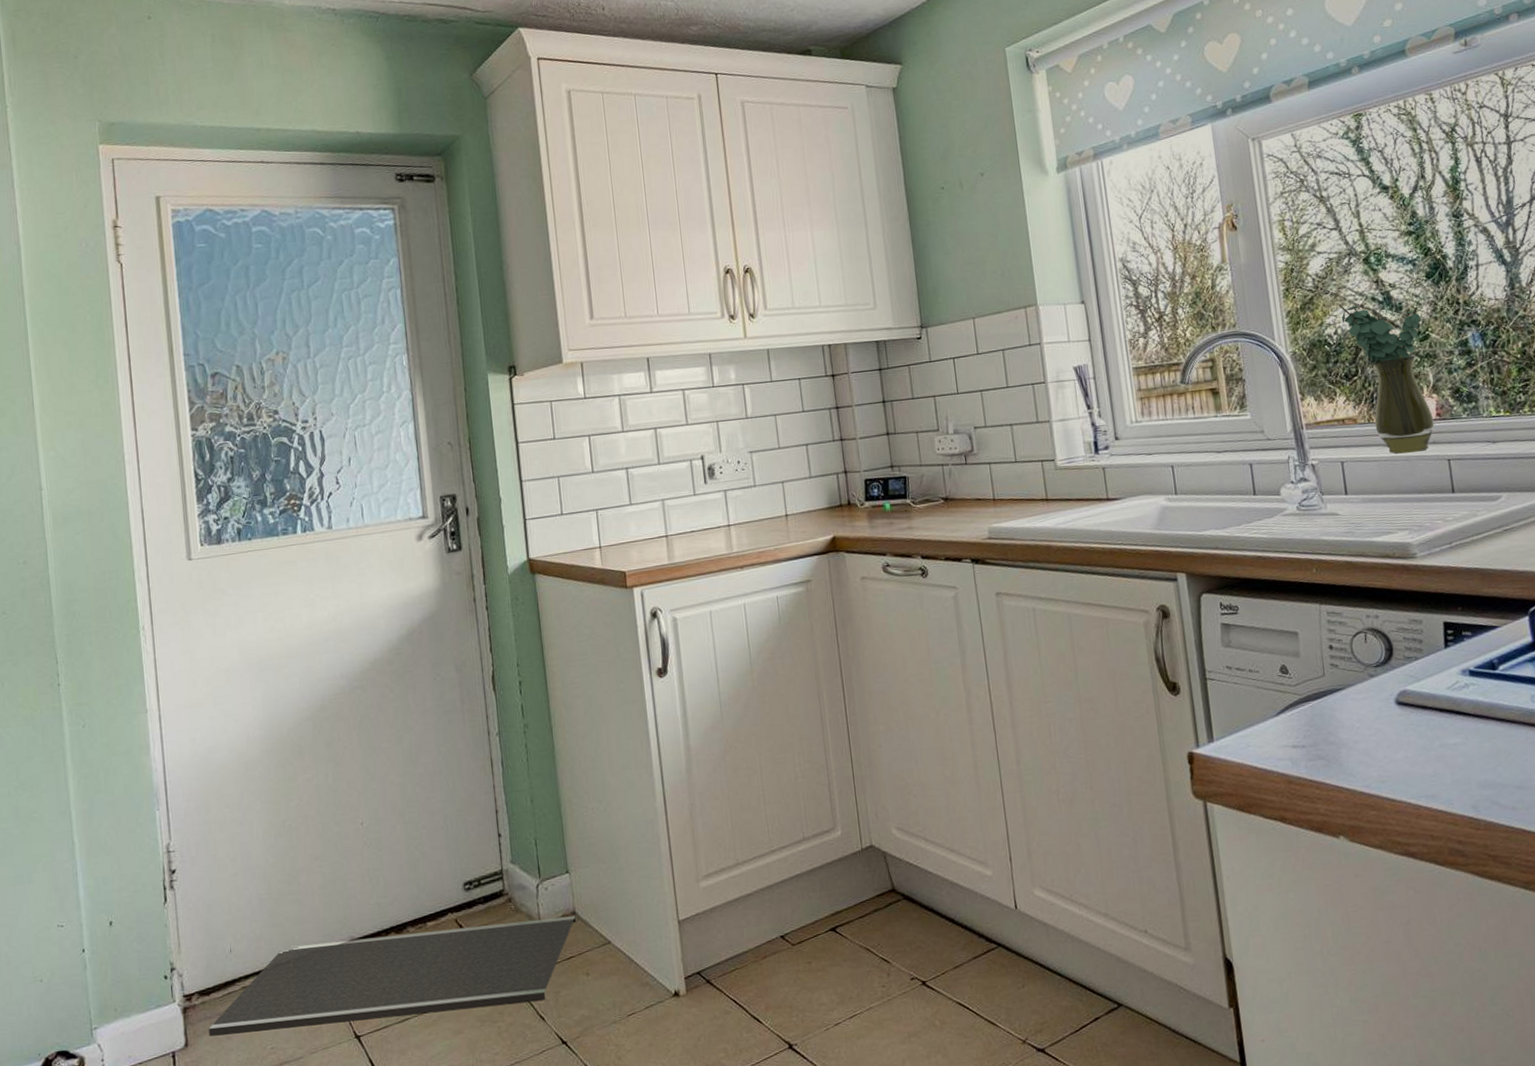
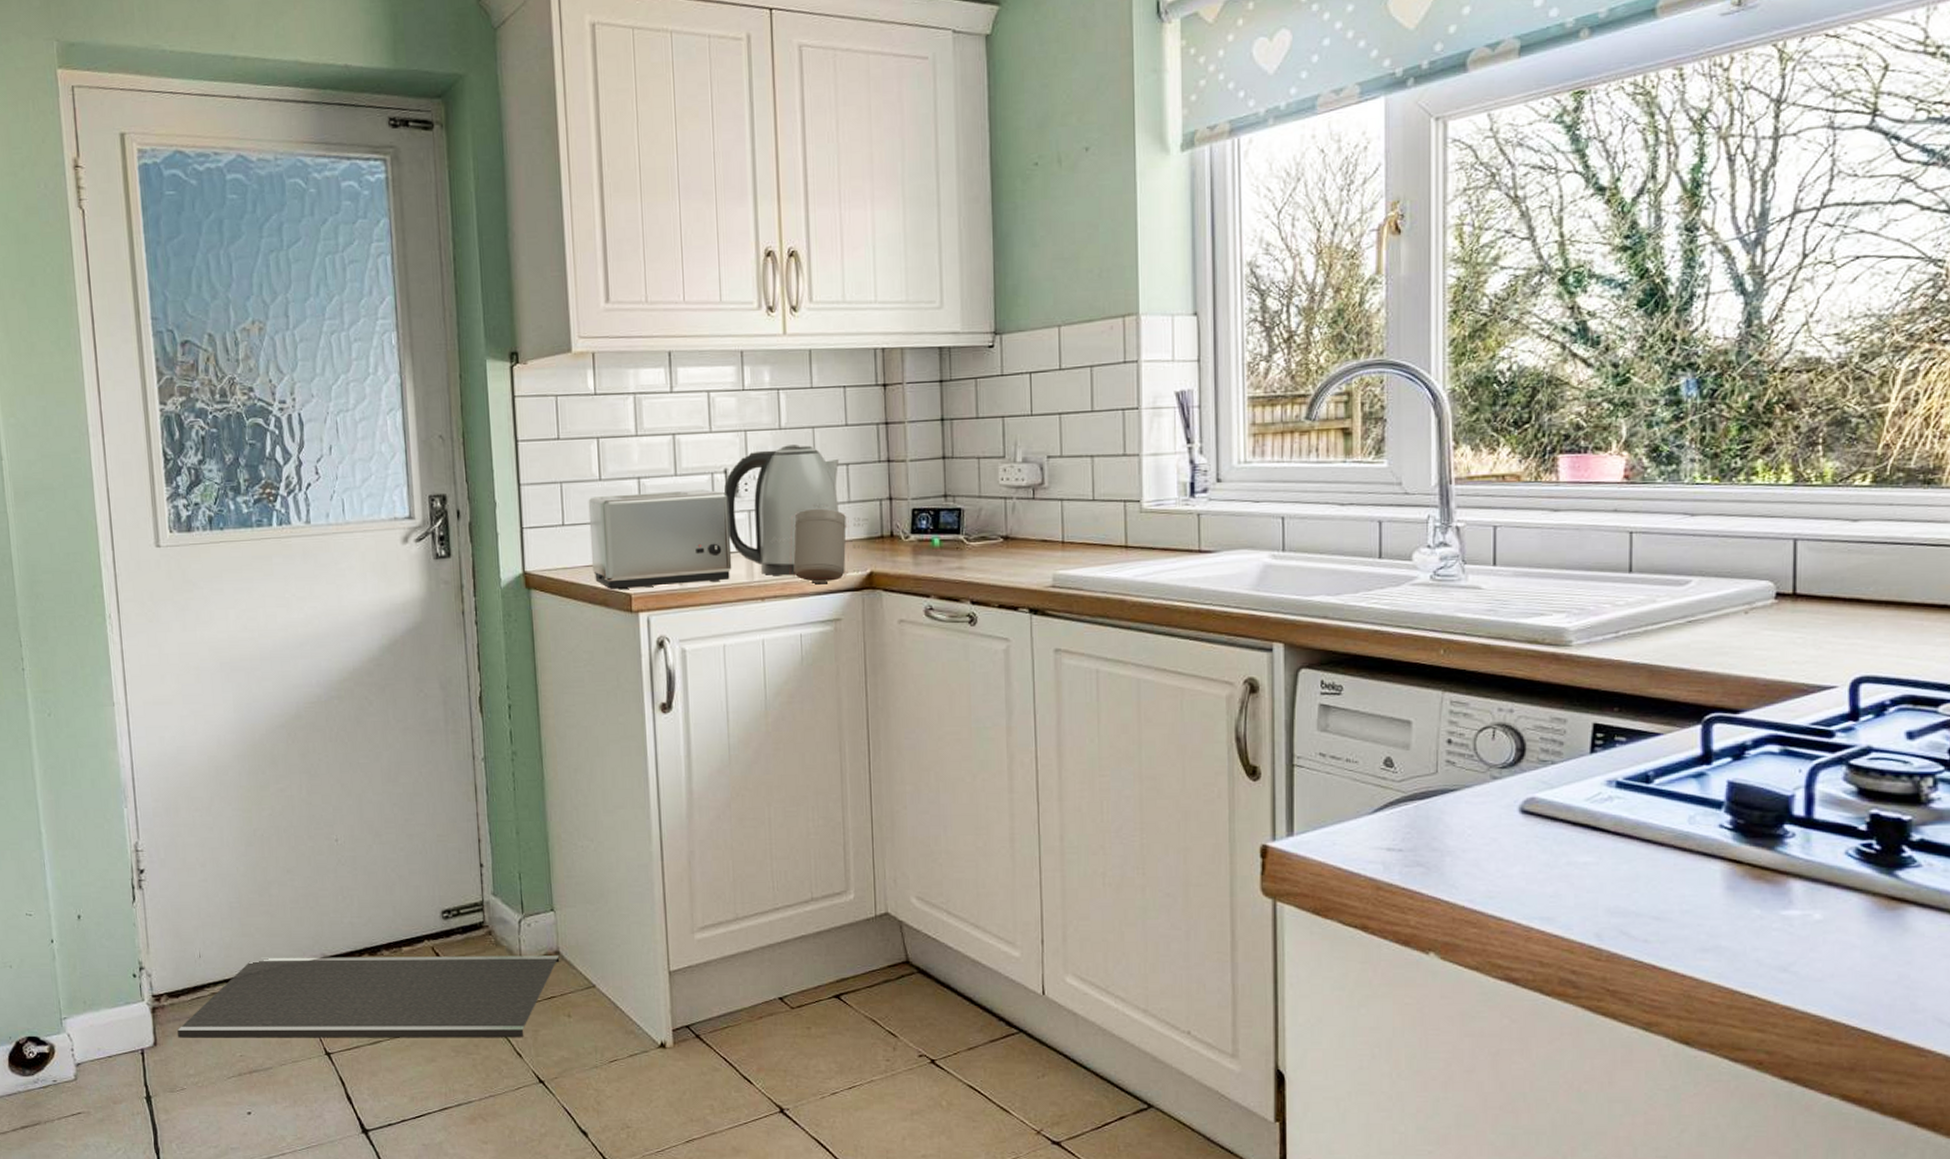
toaster: none [583,474,713,569] -> present [588,489,732,590]
kettle: none [702,430,802,547] -> present [724,444,840,576]
canister: none [745,480,831,551] -> present [771,503,869,585]
vase: present [1338,304,1435,454] -> none [1518,333,1623,521]

